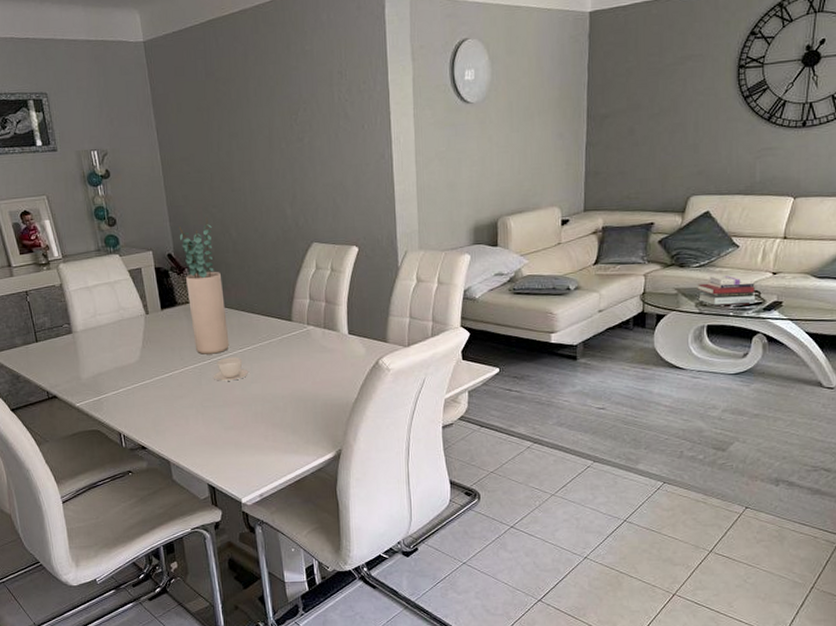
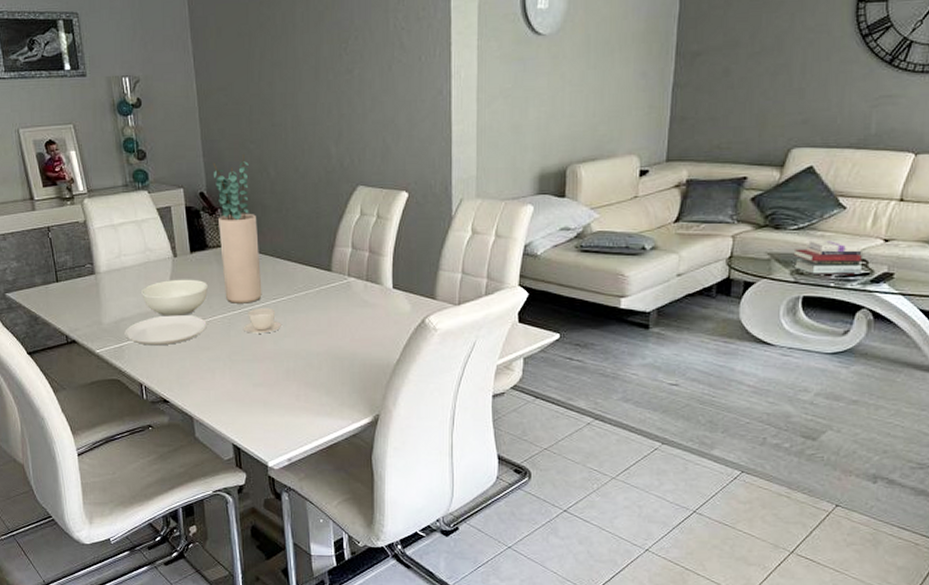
plate: none [102,367,179,397] -> present [124,315,207,346]
bowl: none [116,333,179,370] -> present [140,279,208,317]

